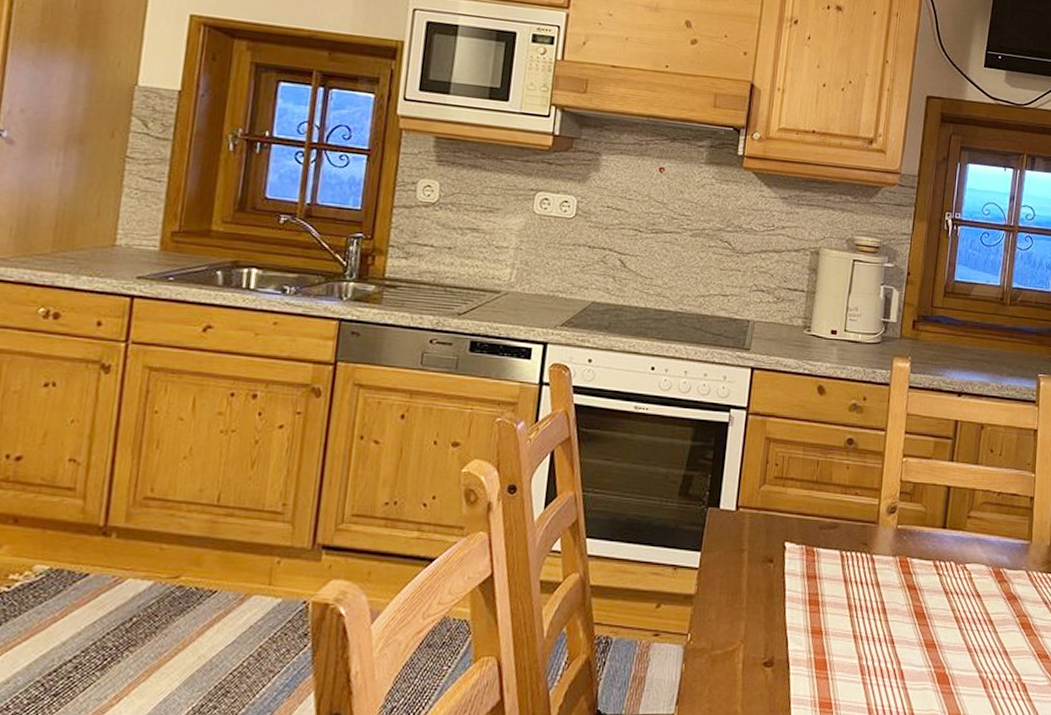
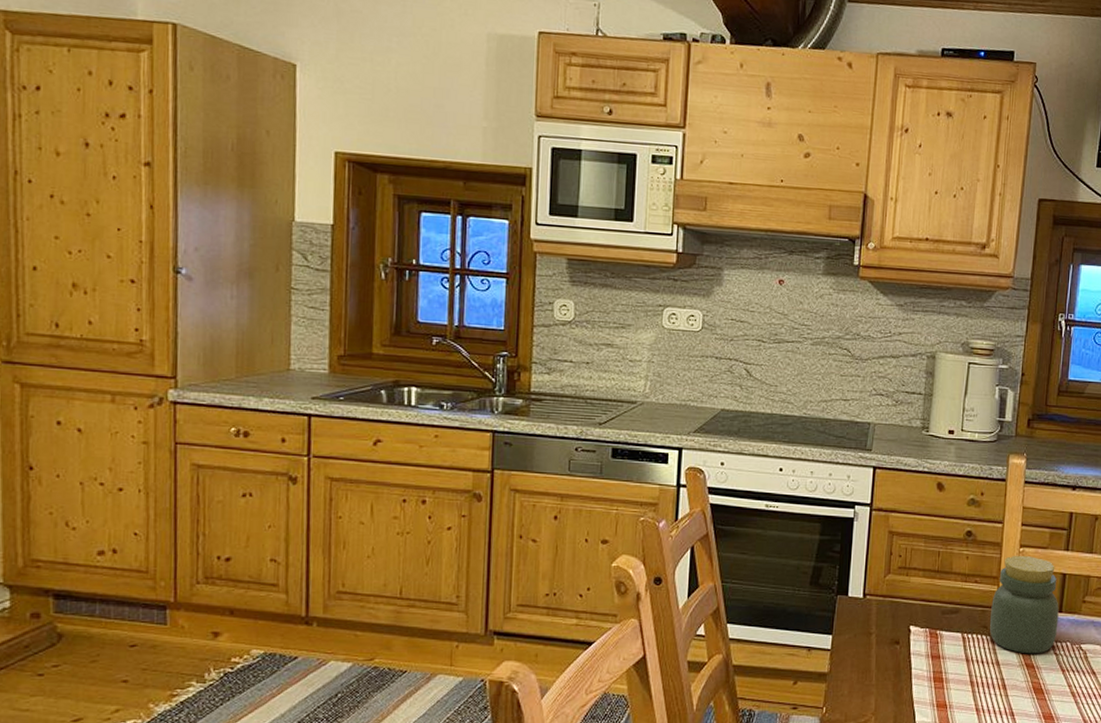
jar: none [869,465,943,575] -> present [989,555,1059,654]

